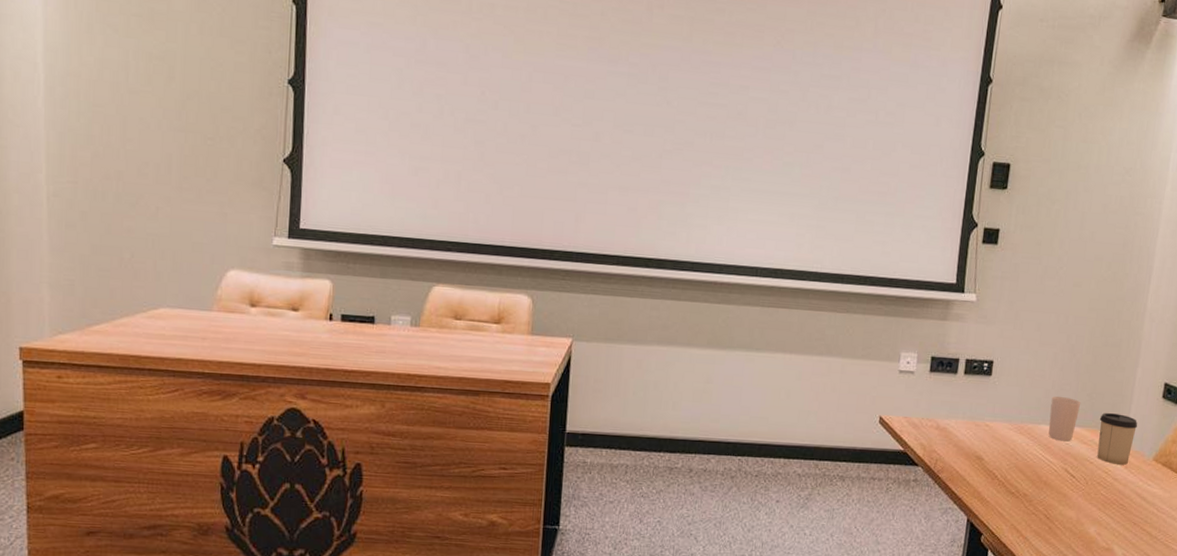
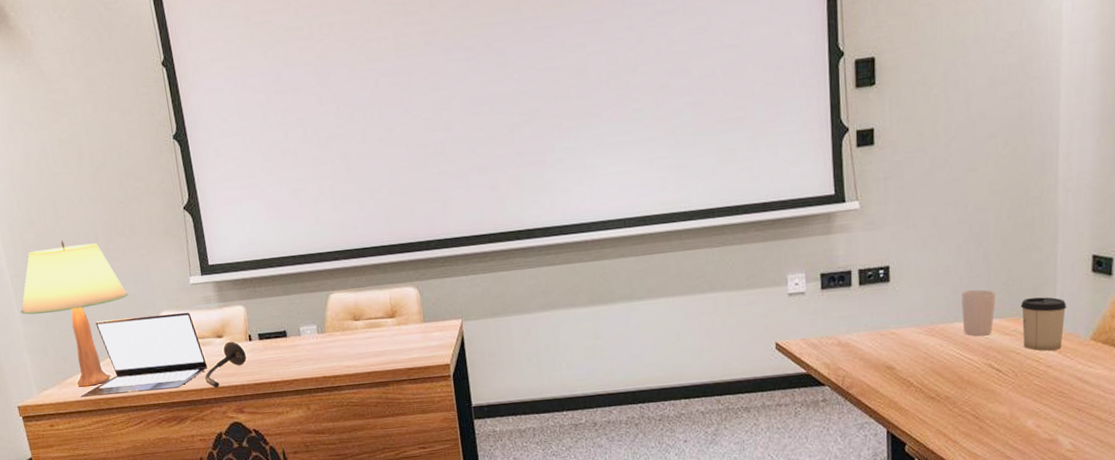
table lamp: none [51,166,193,339] -> present [21,241,128,387]
laptop: none [105,266,274,360] -> present [80,312,208,398]
microphone: none [267,317,323,367] -> present [205,341,247,389]

